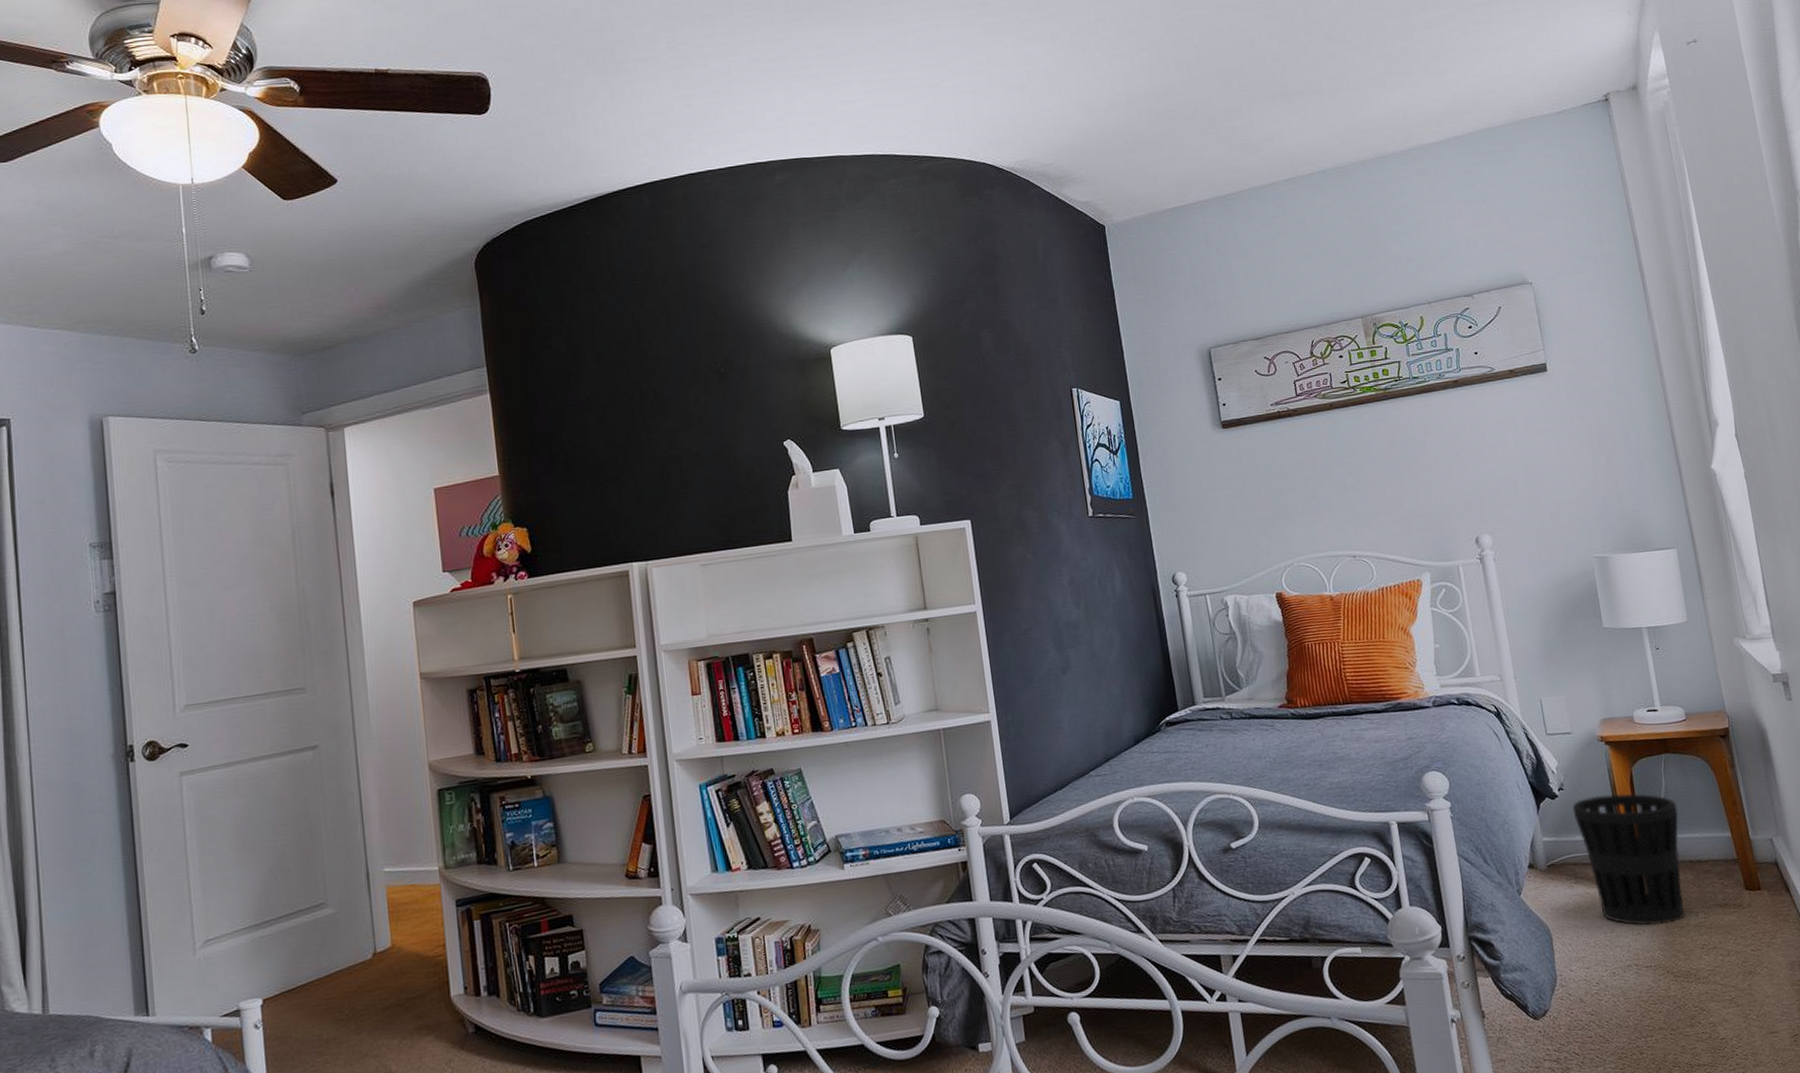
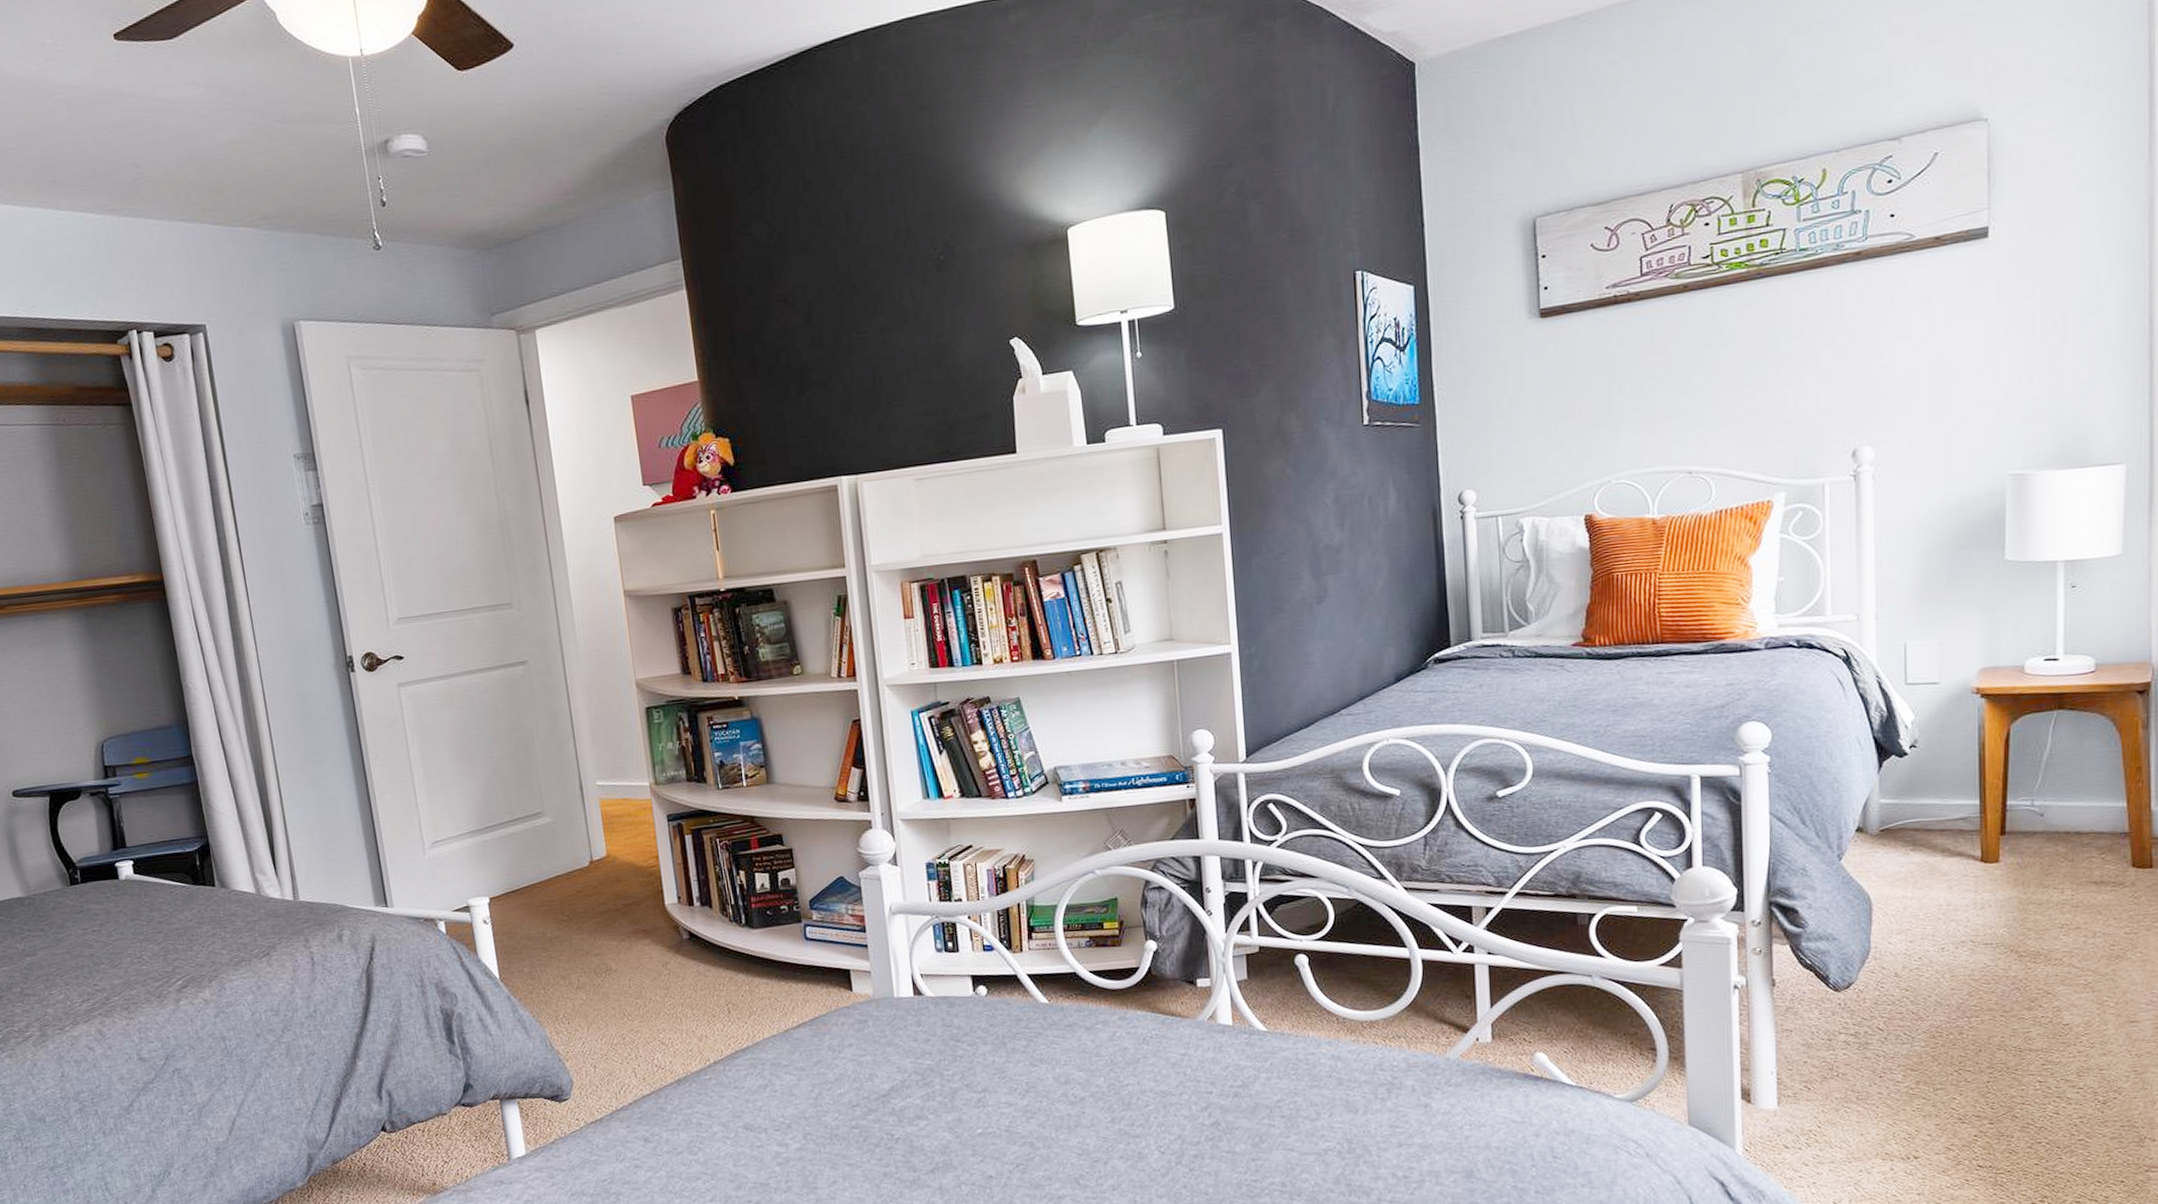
wastebasket: present [1572,793,1685,925] -> none [1924,753,2062,900]

